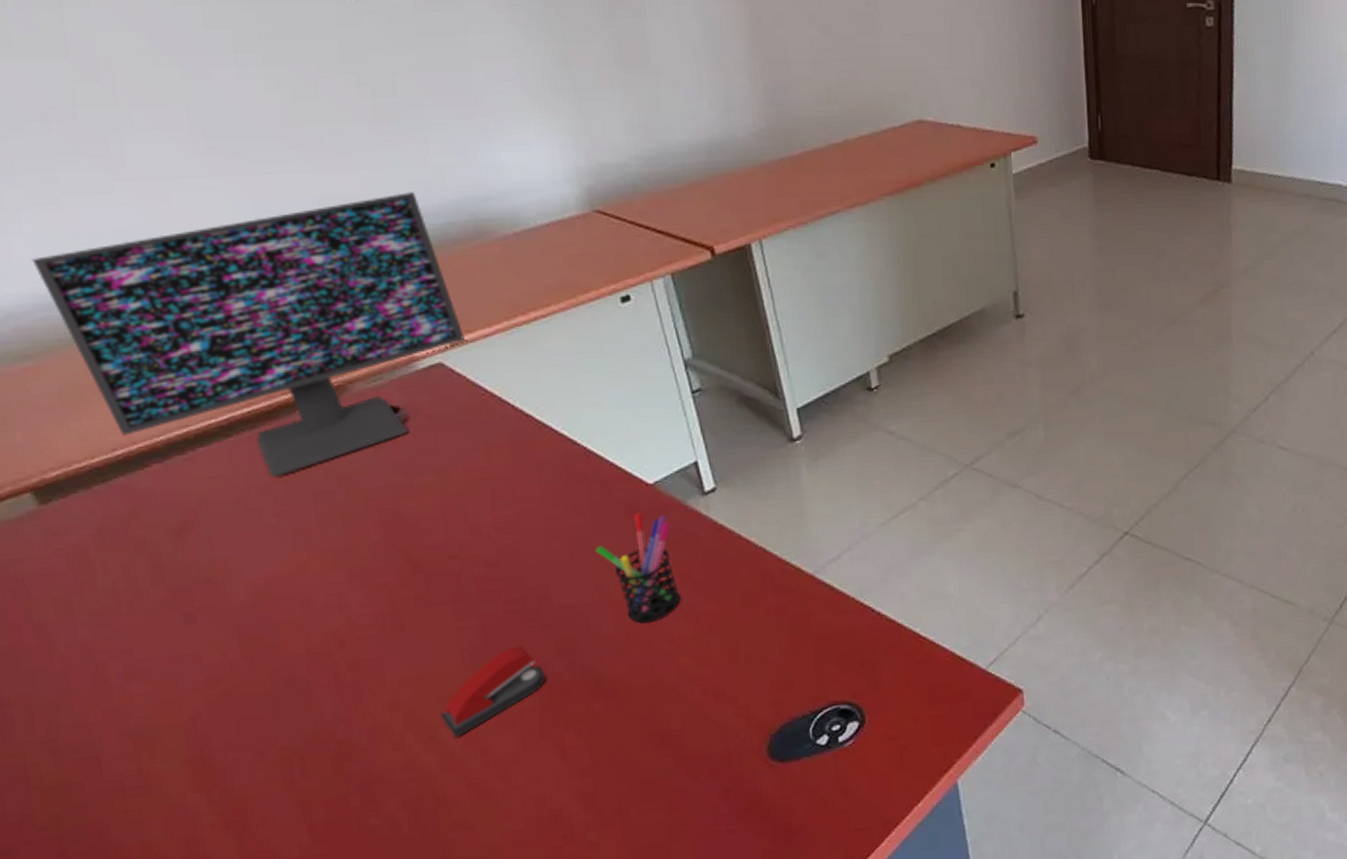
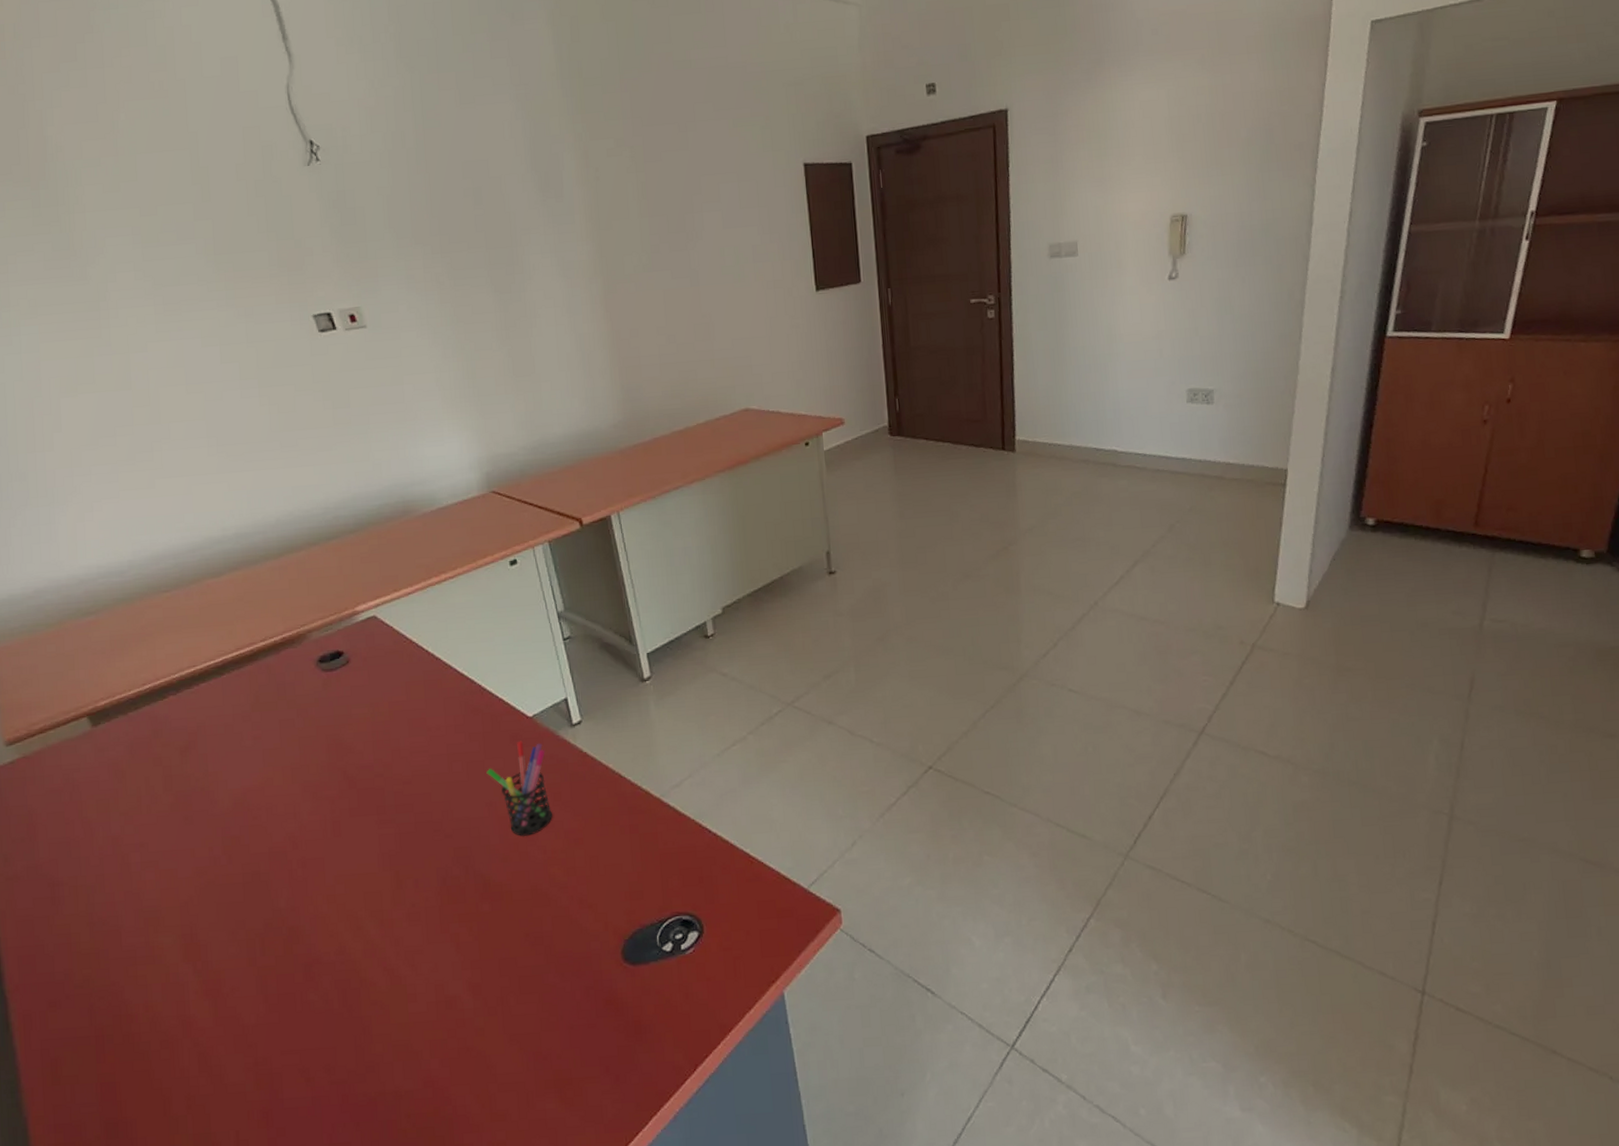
computer monitor: present [31,192,465,478] -> none [98,481,393,708]
stapler: present [441,645,546,739] -> none [366,852,446,929]

